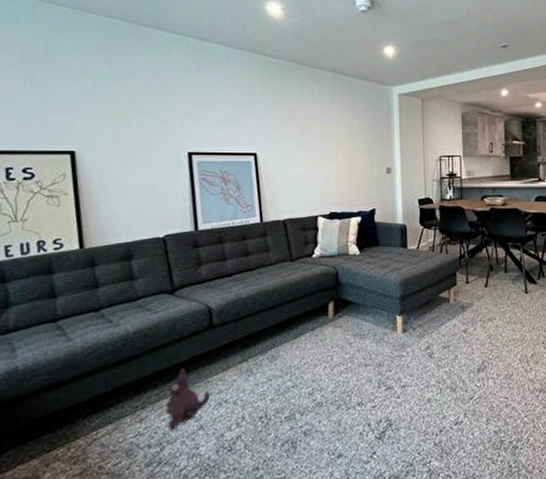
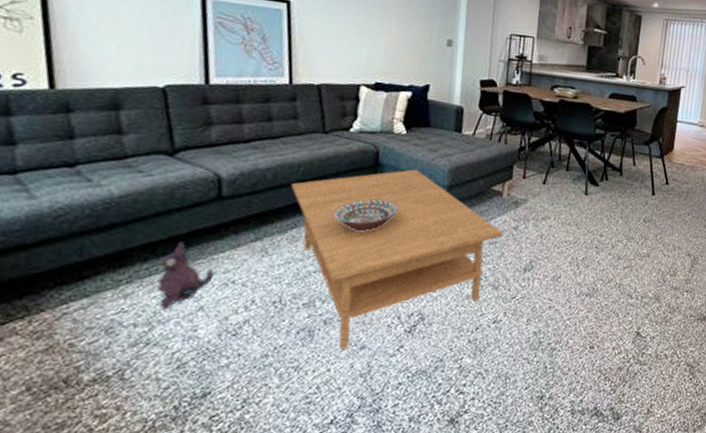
coffee table: none [268,285,455,460] -> present [291,169,504,351]
decorative bowl: none [305,316,359,345] -> present [334,199,399,231]

